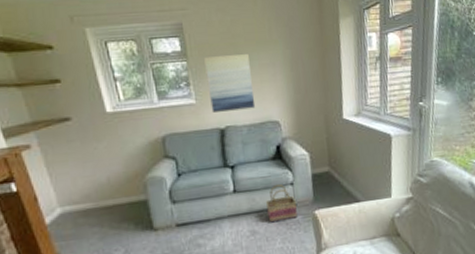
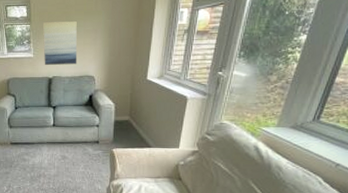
basket: present [265,184,298,223] -> none [75,125,100,153]

